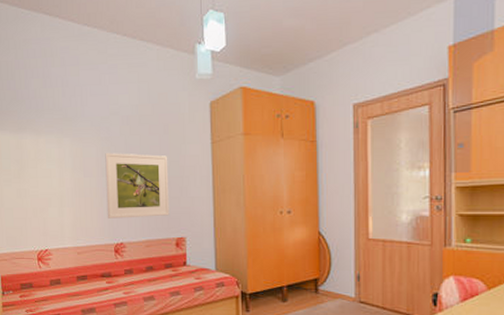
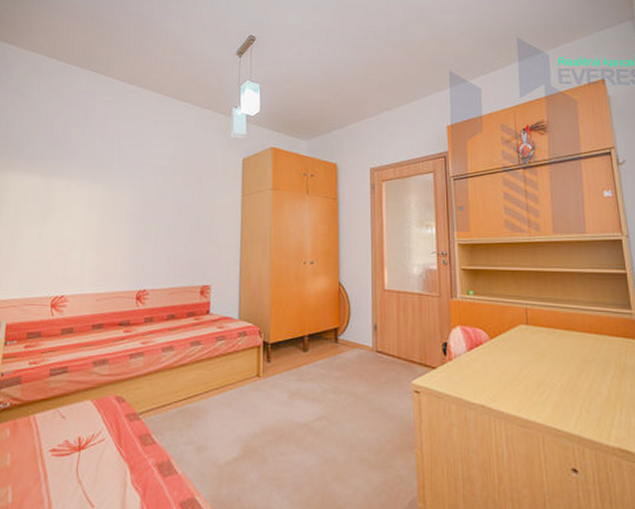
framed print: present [105,153,170,218] -> none [132,200,199,265]

